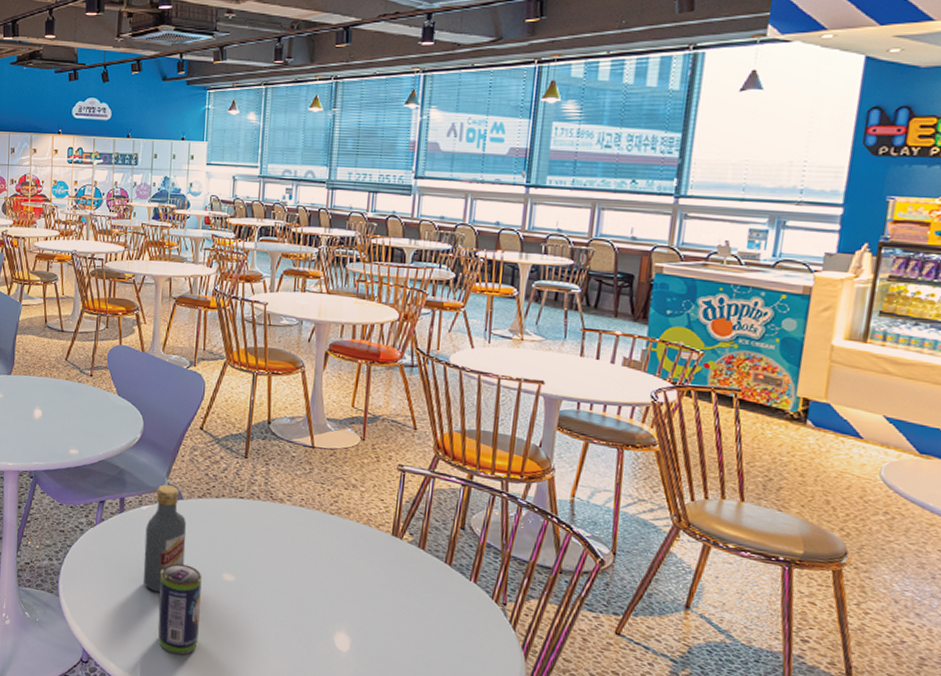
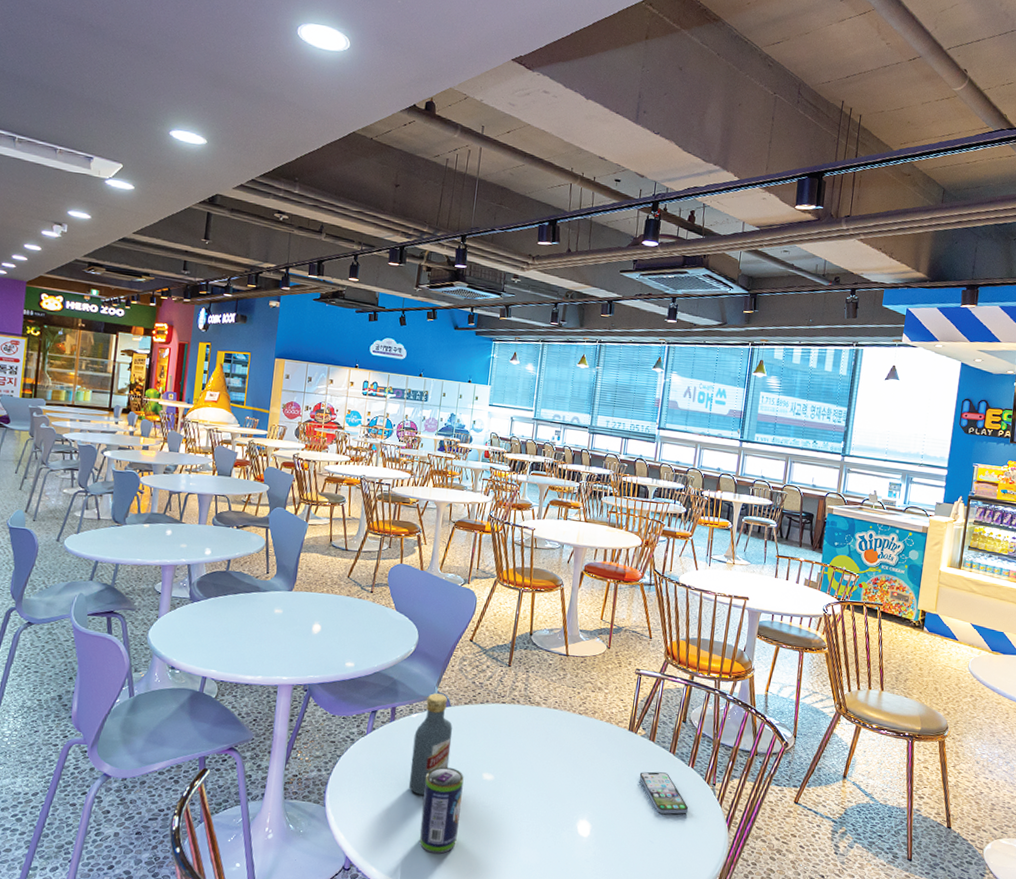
smartphone: none [407,583,471,636] -> present [639,771,688,814]

